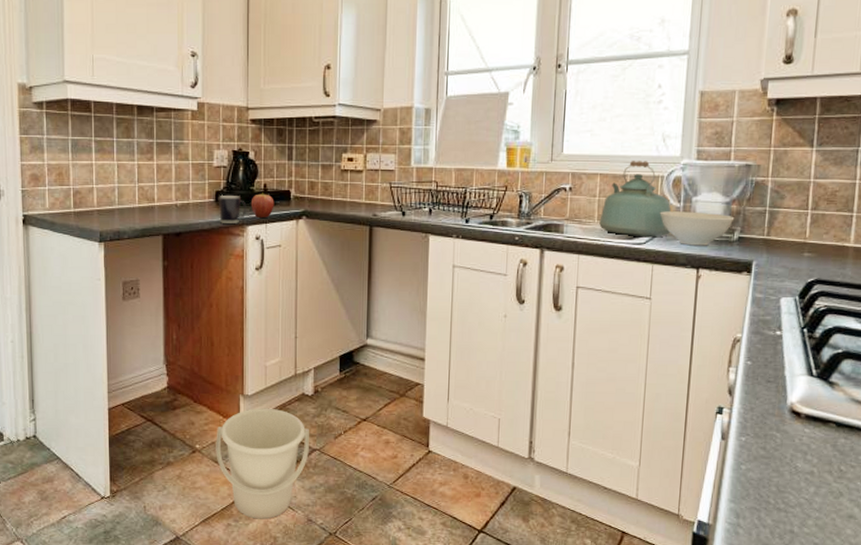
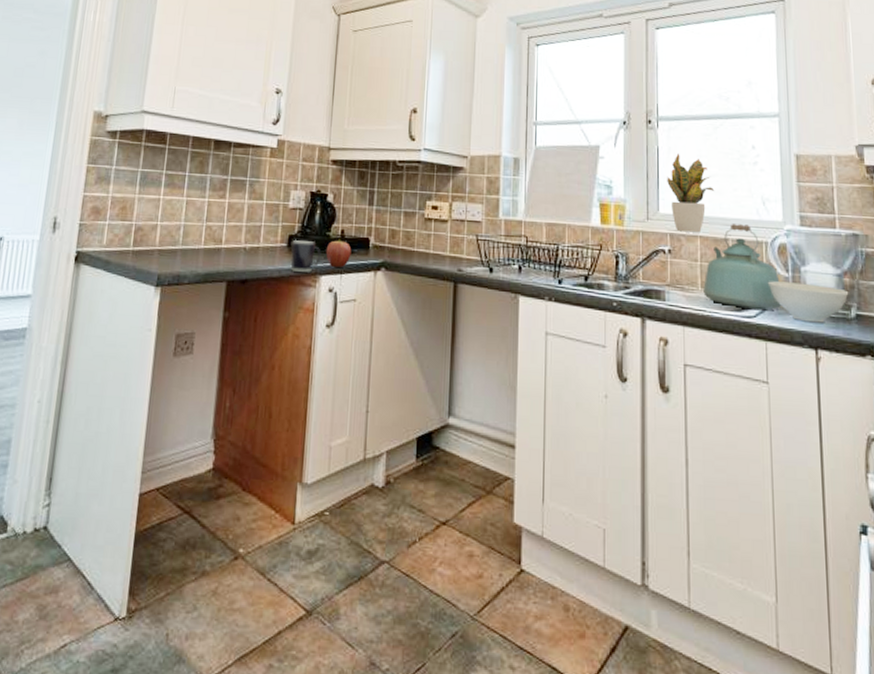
bucket: present [216,408,309,519] -> none [262,501,377,660]
potted plant: none [572,96,618,171] -> present [667,154,715,233]

